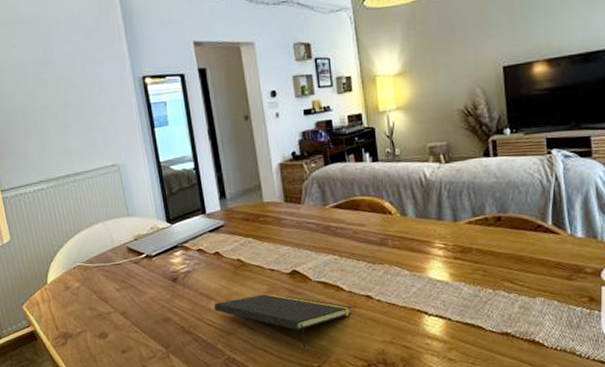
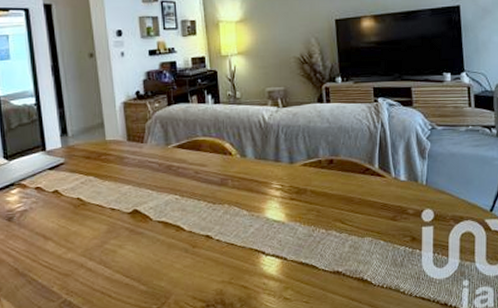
notepad: present [214,294,352,349] -> none [50,234,192,290]

